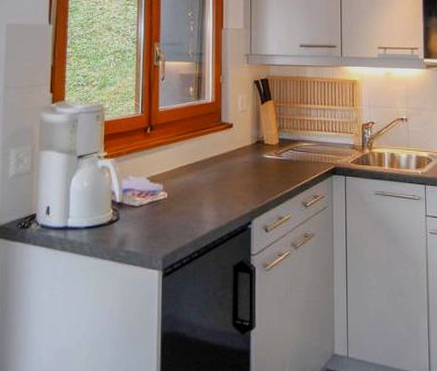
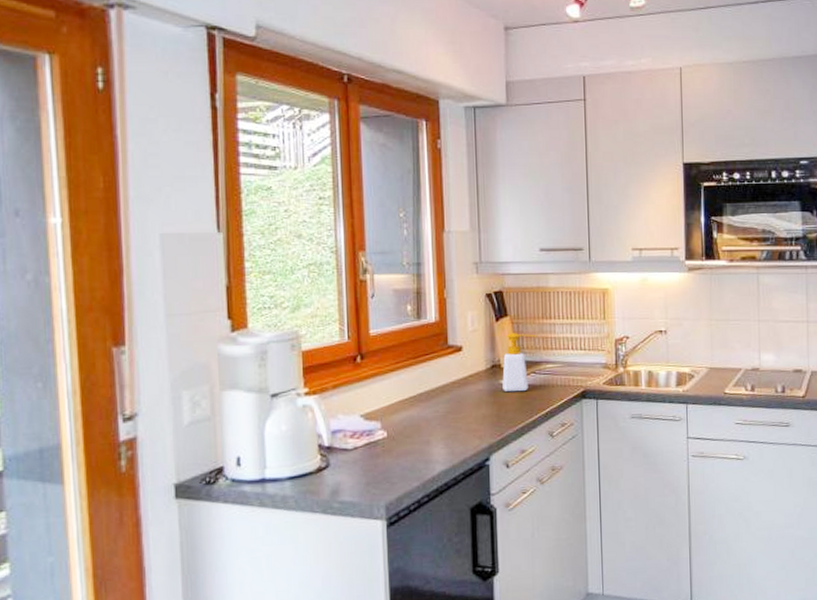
soap bottle: none [265,115,296,166] -> present [502,333,537,393]

